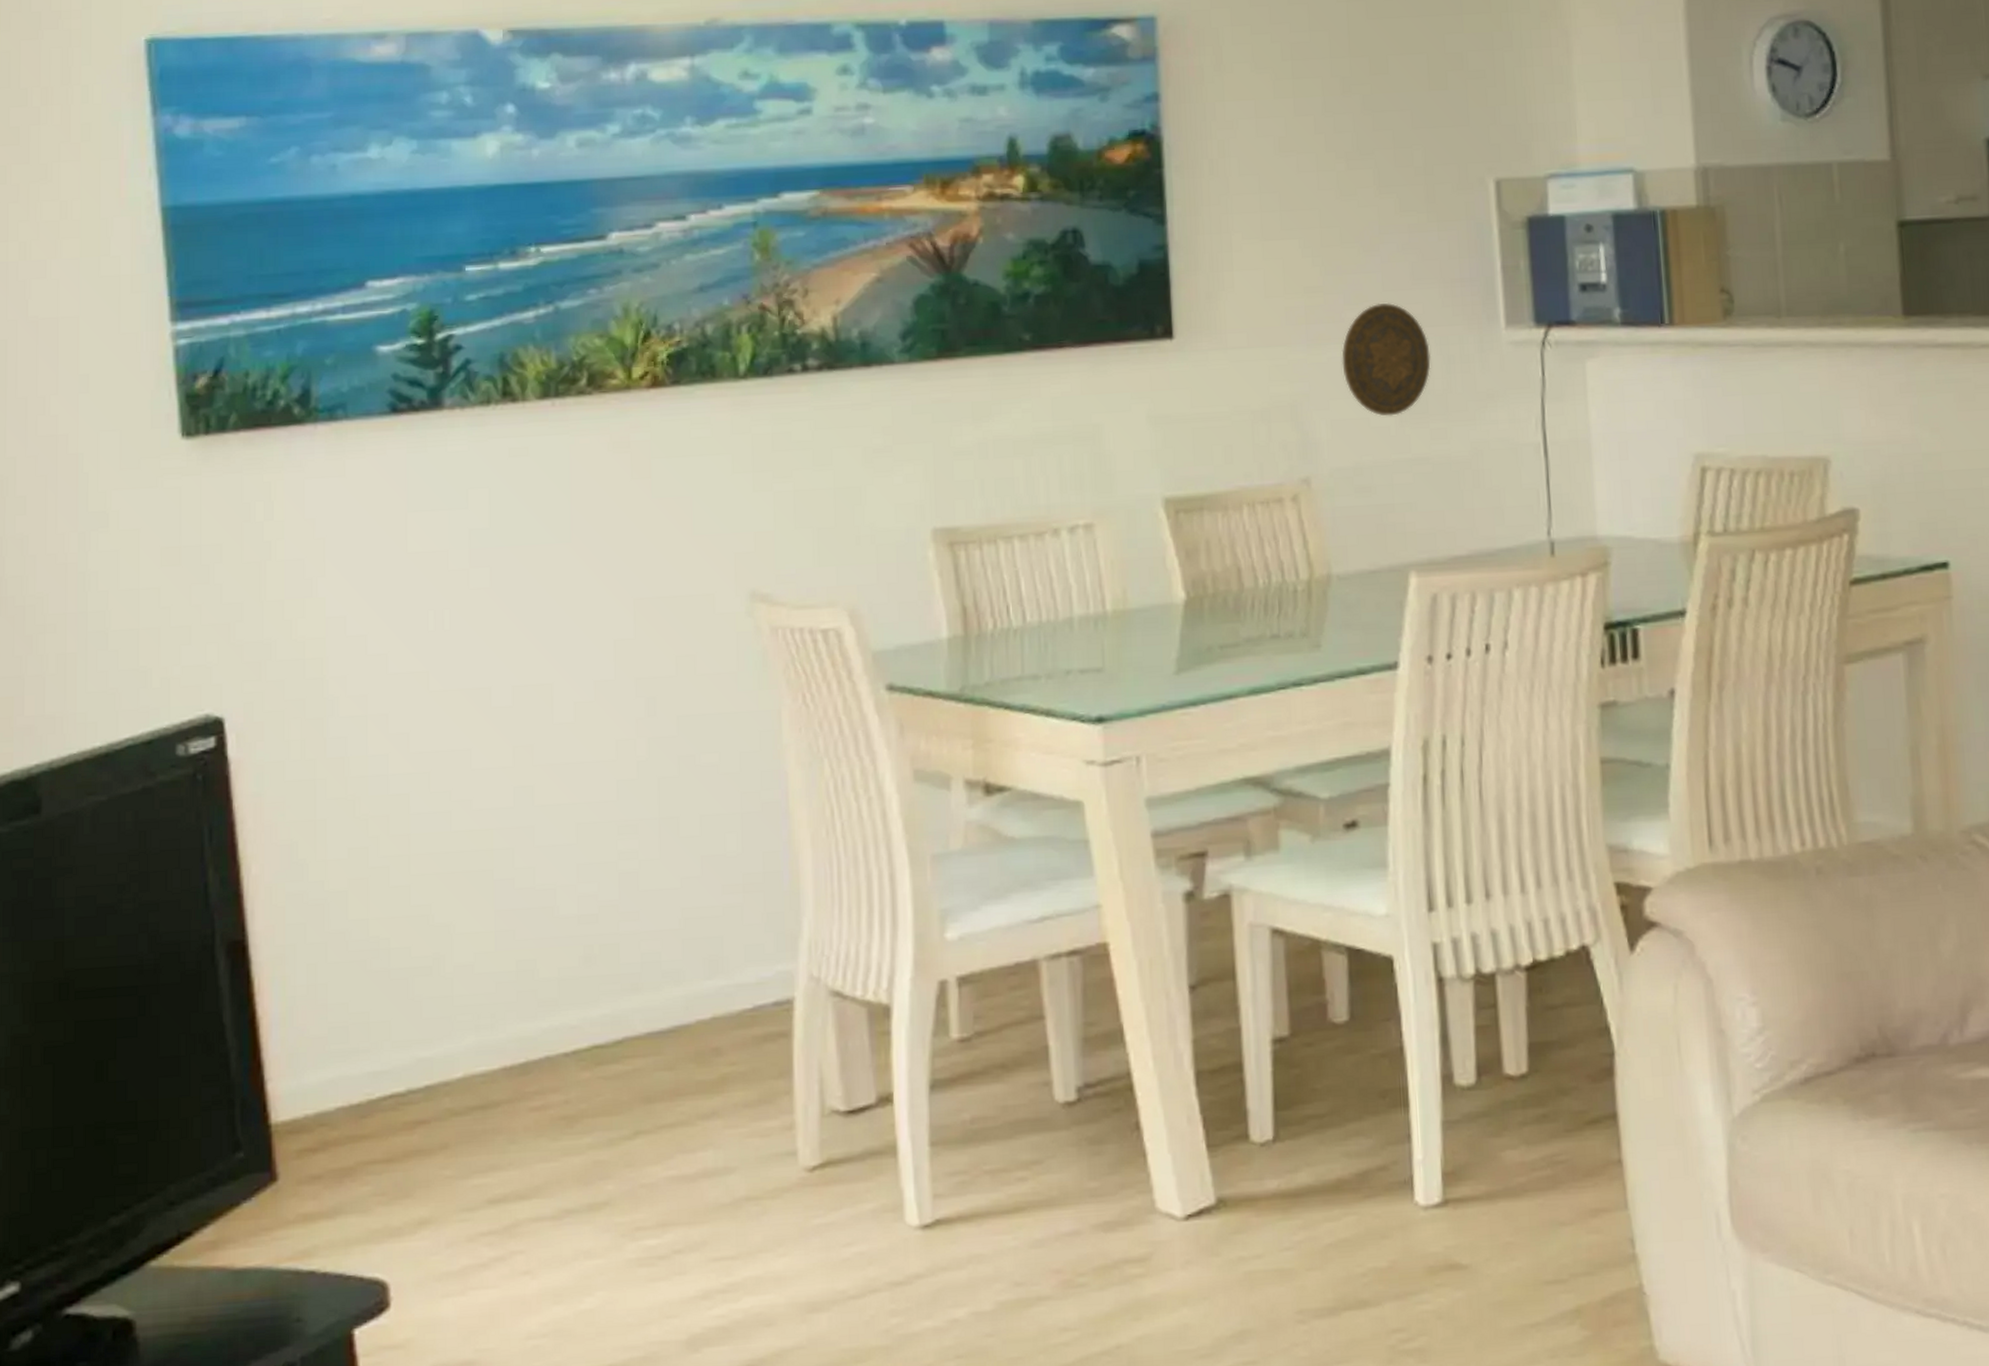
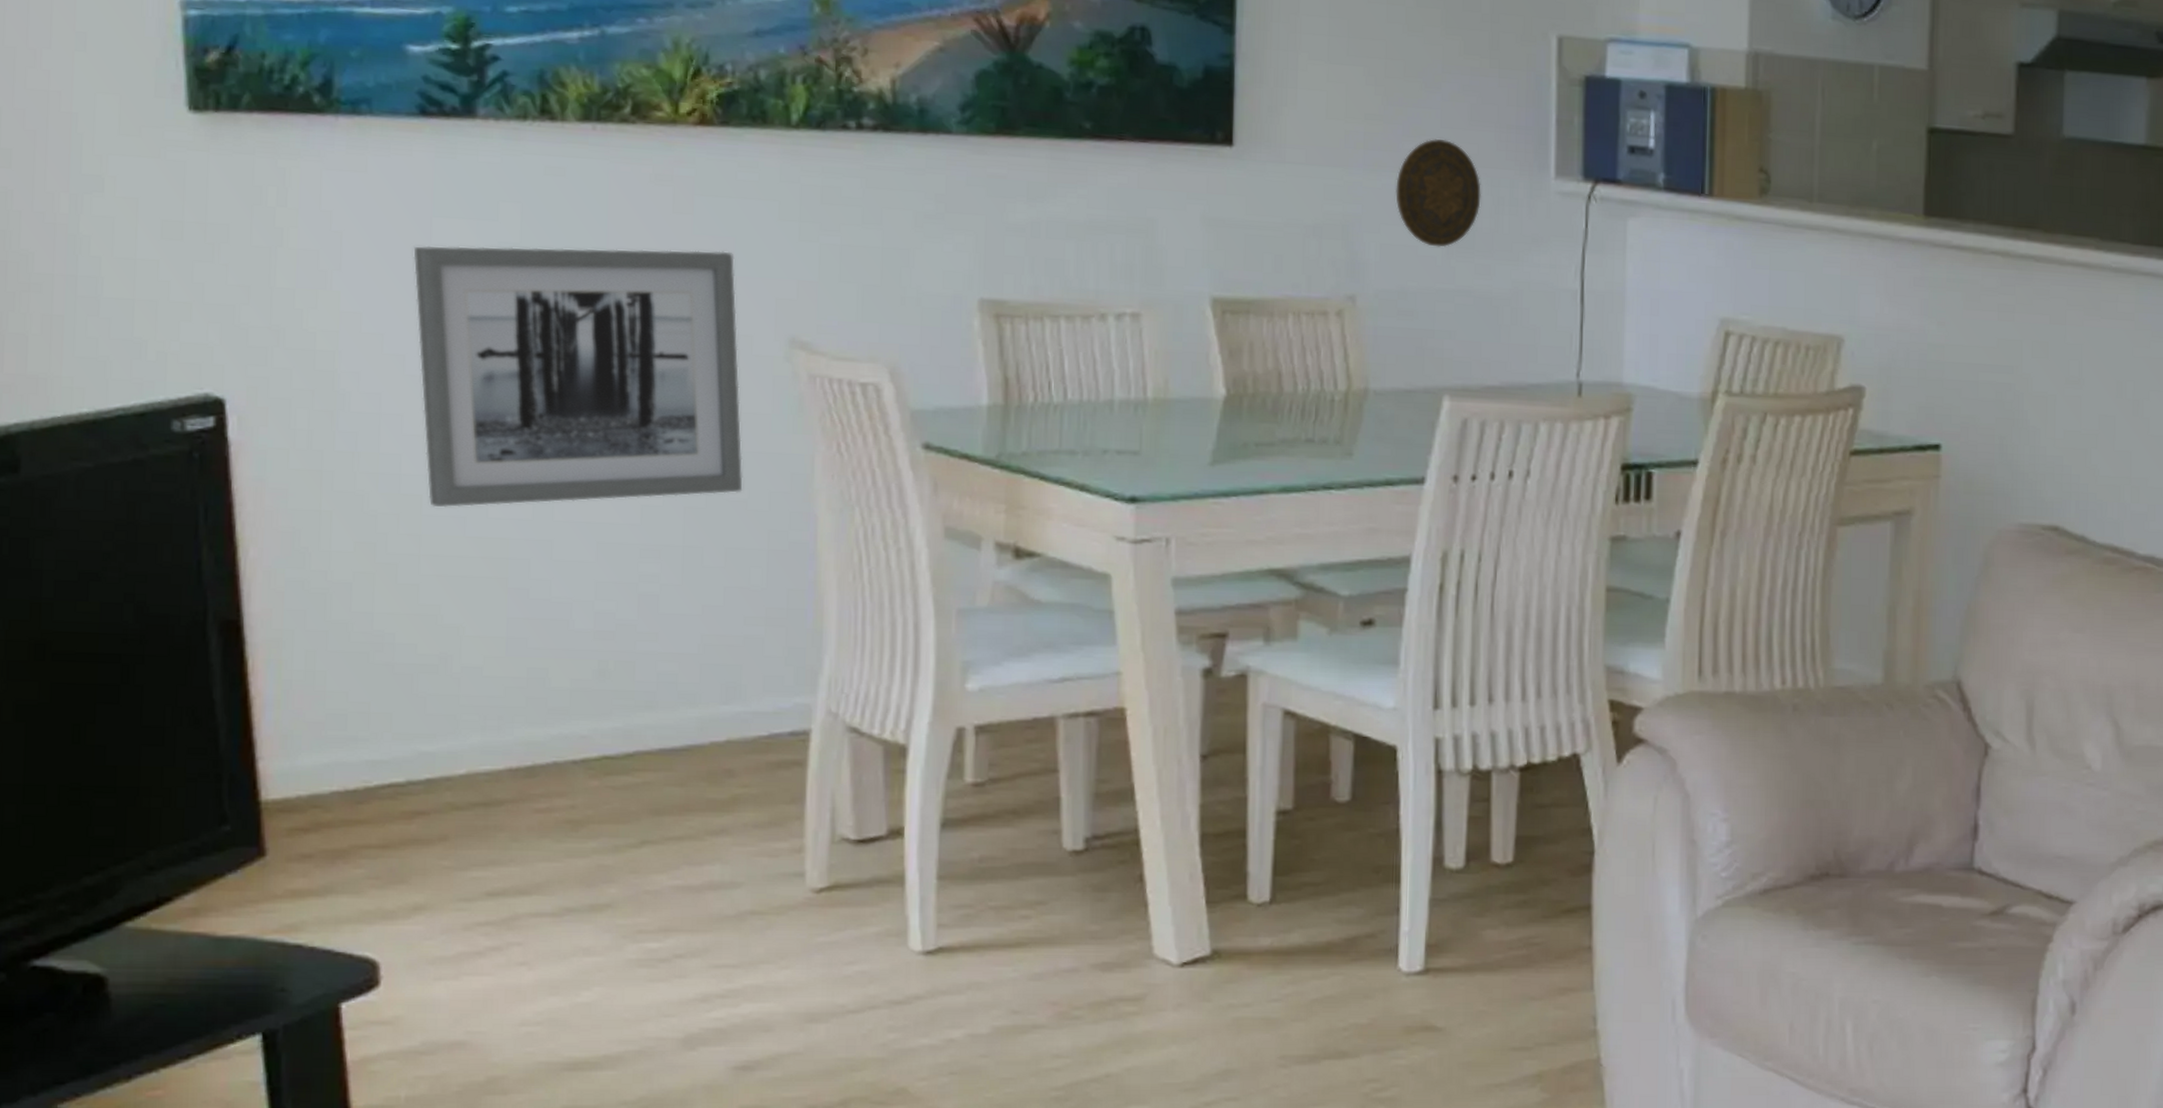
wall art: none [391,511,714,805] -> present [413,245,743,508]

